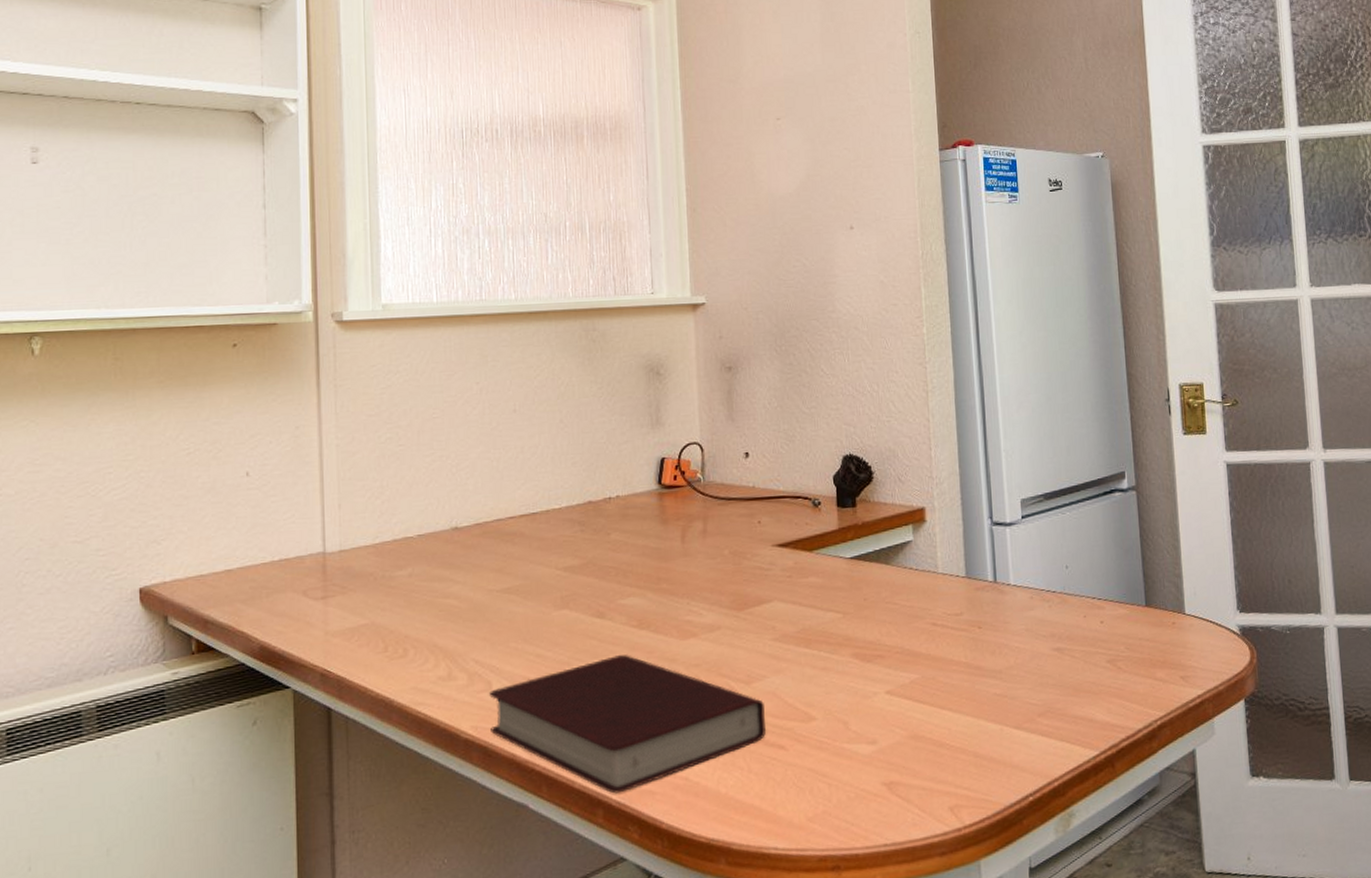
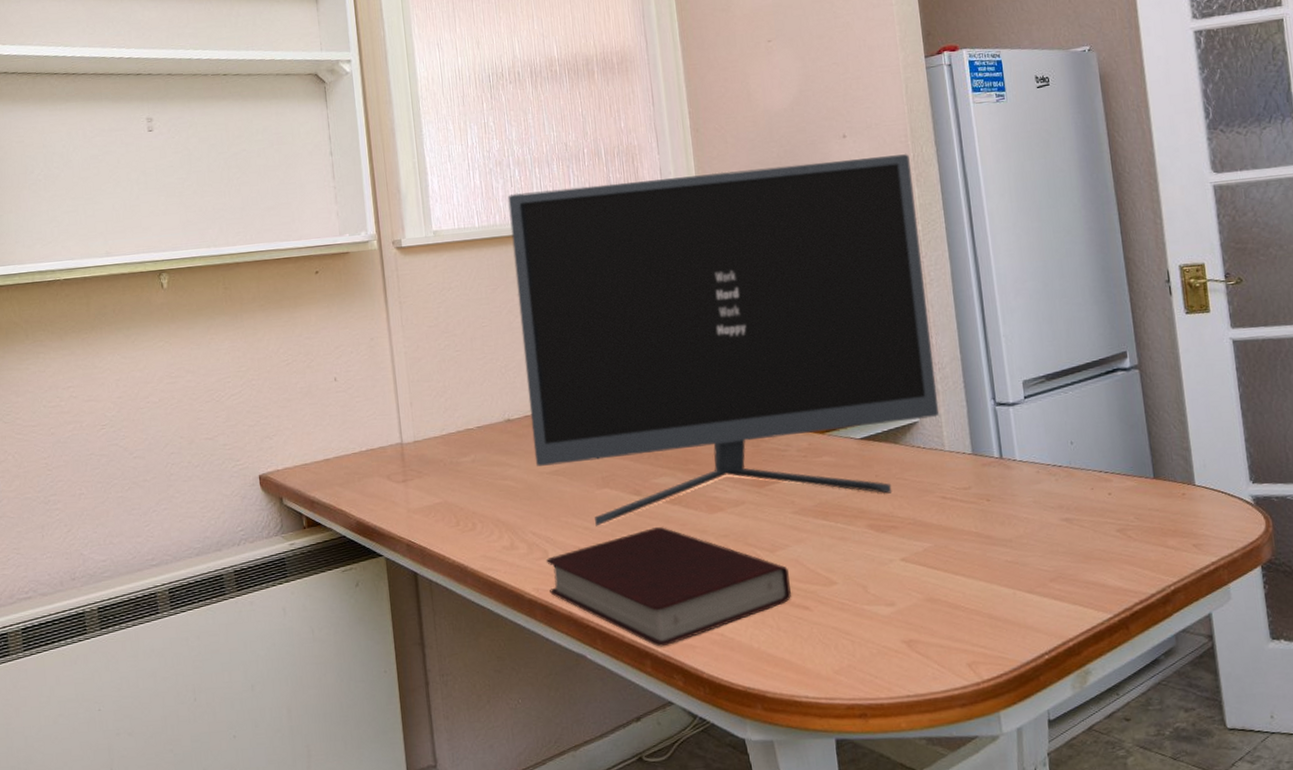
monitor: none [474,250,935,654] -> present [507,153,940,527]

